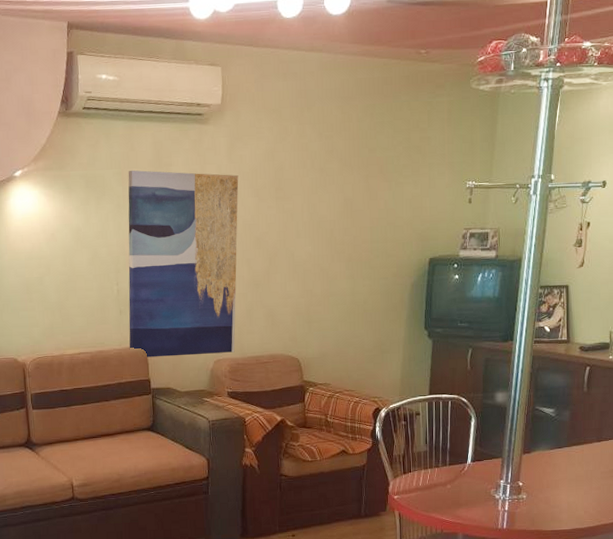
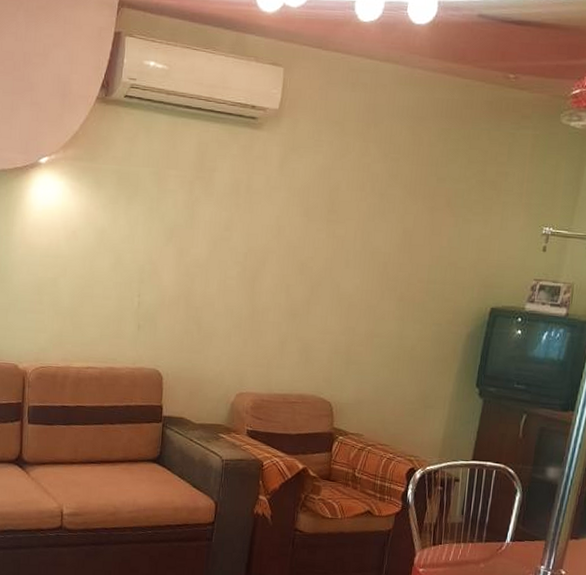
wall art: present [128,170,239,358] -> none [143,171,288,387]

